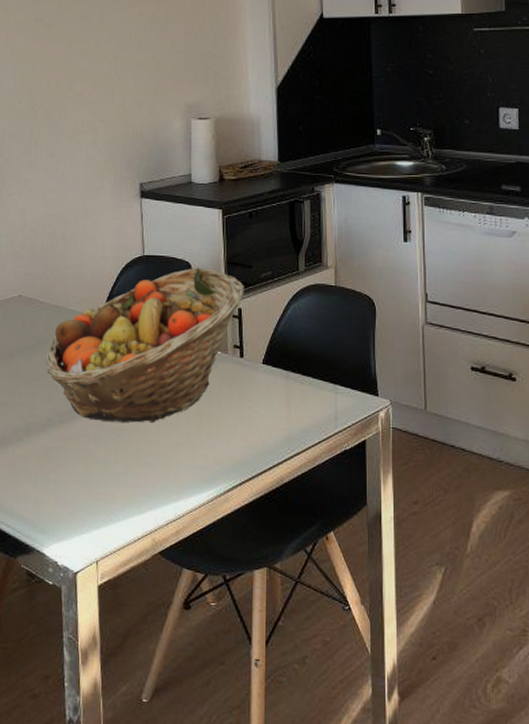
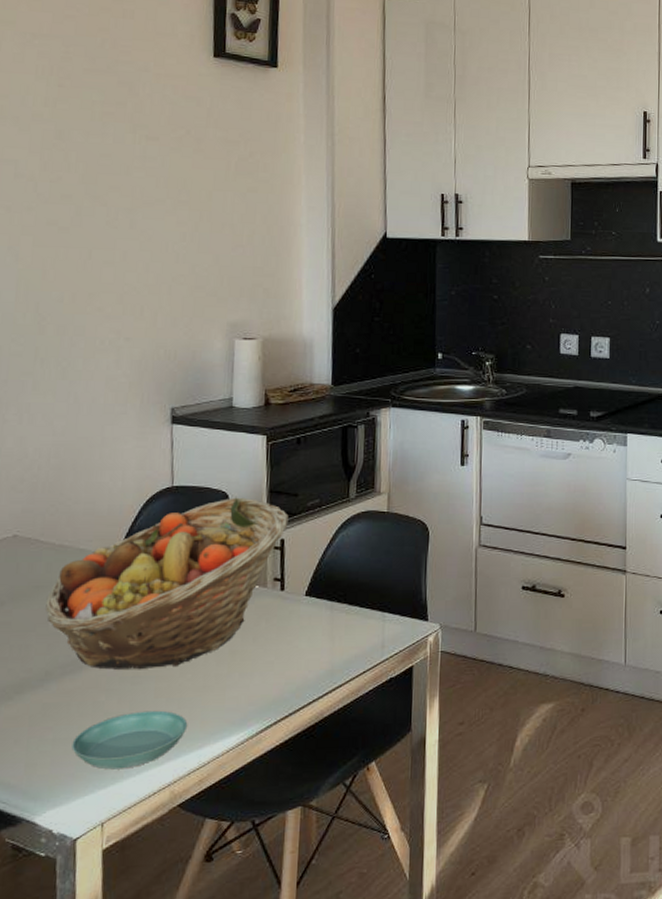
saucer: none [70,461,165,513] -> present [72,710,188,770]

